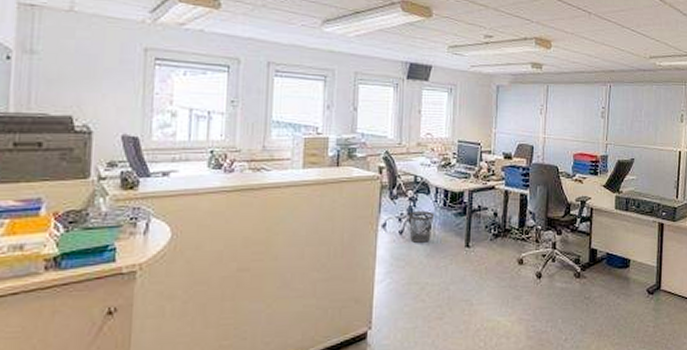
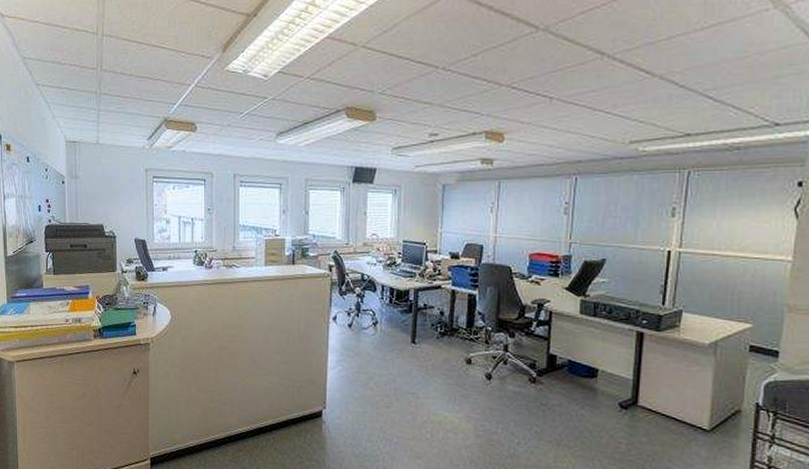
wastebasket: present [408,211,435,243] -> none [356,307,381,336]

